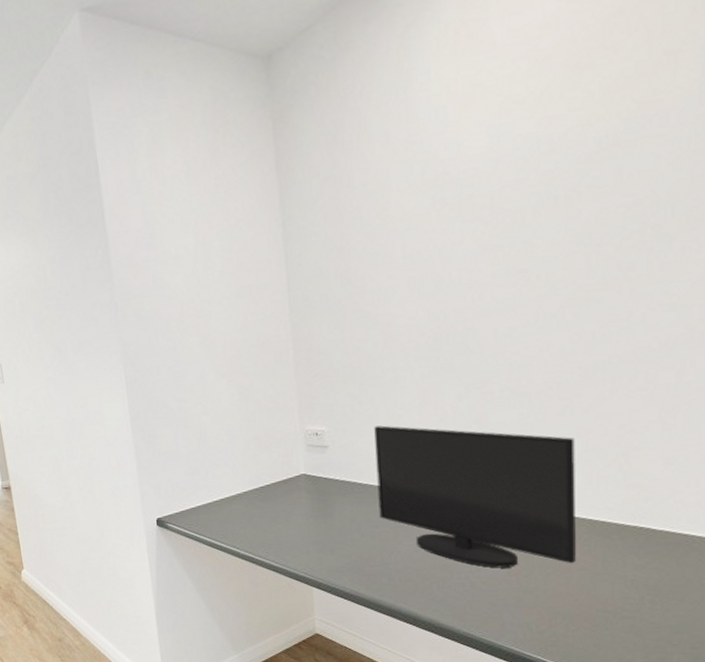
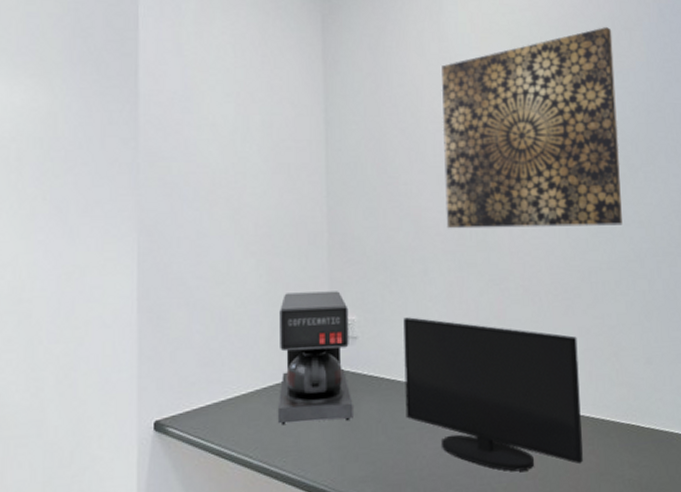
coffee maker: none [252,404,328,523] -> present [277,291,353,426]
wall art: none [411,56,647,335] -> present [441,27,622,229]

